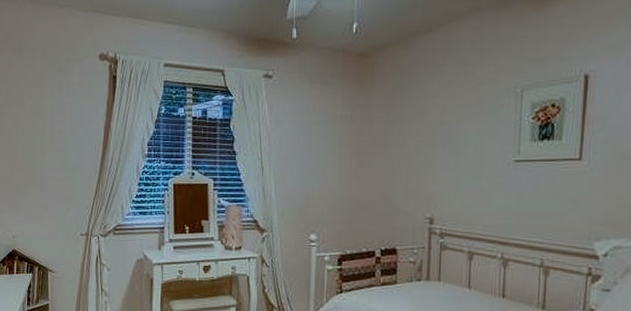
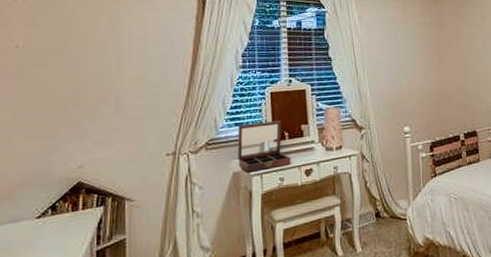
jewelry box: none [141,213,190,261] -> present [237,121,291,173]

